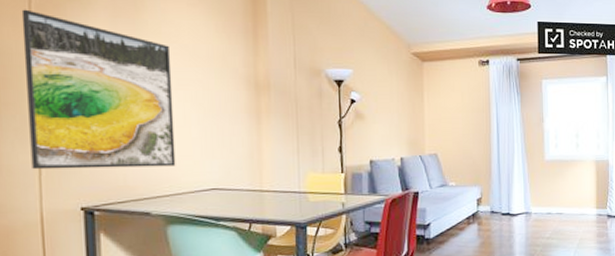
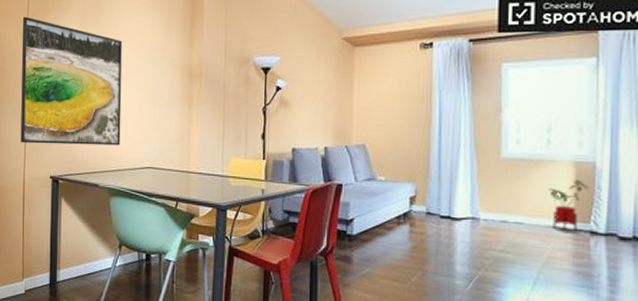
house plant: none [579,175,605,217] -> present [549,179,588,232]

